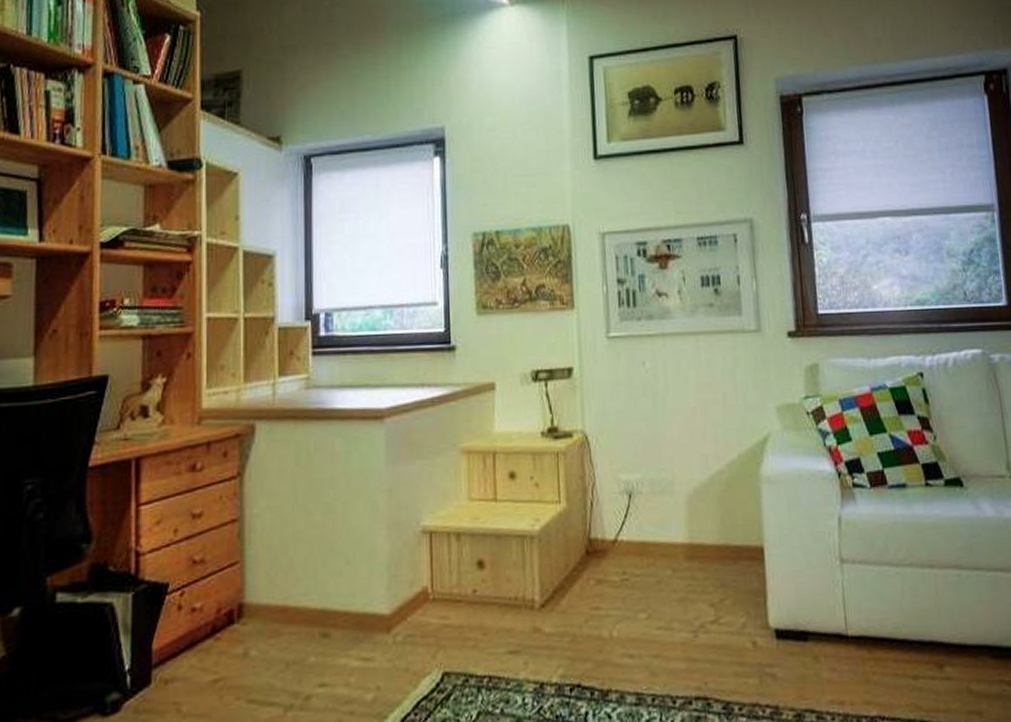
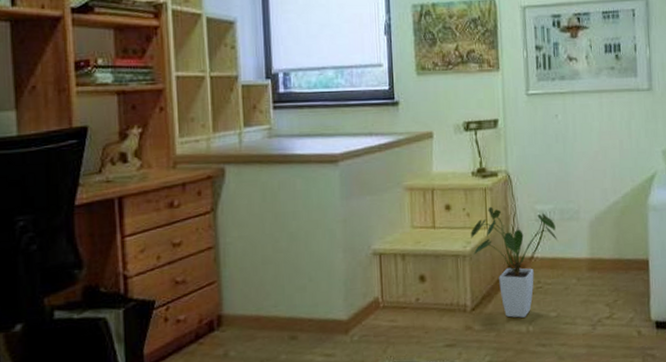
house plant: none [540,475,648,619] -> present [471,206,559,318]

